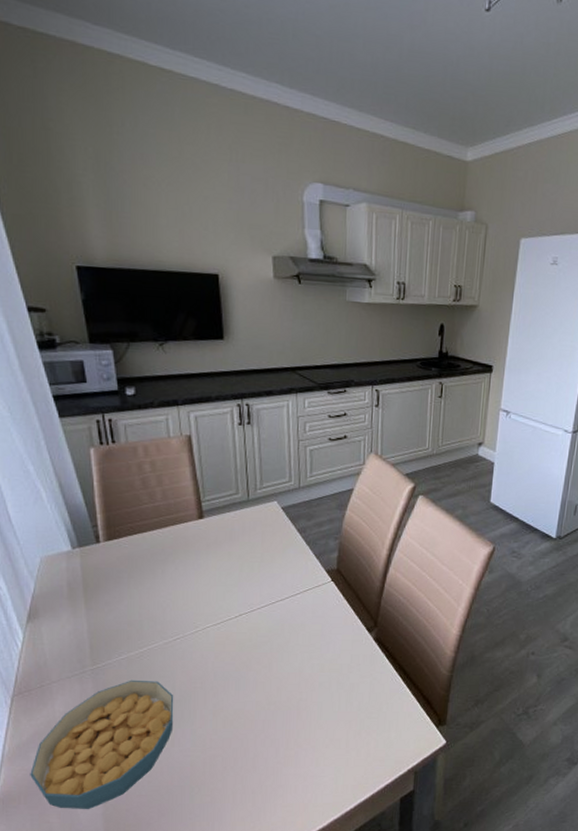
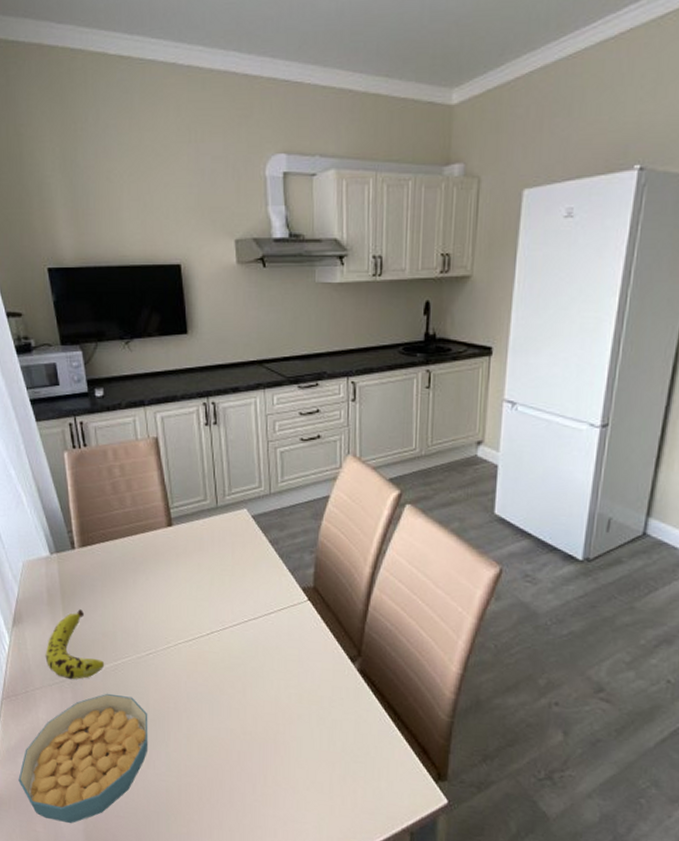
fruit: none [64,601,130,670] -> present [45,609,105,680]

